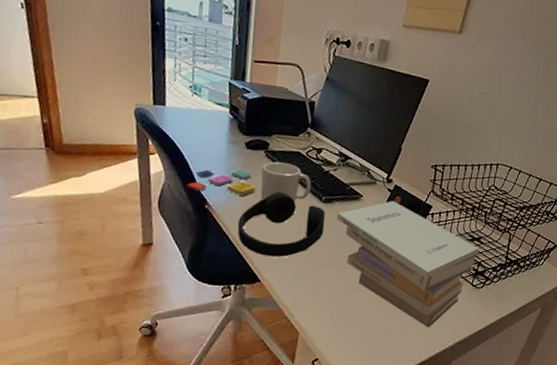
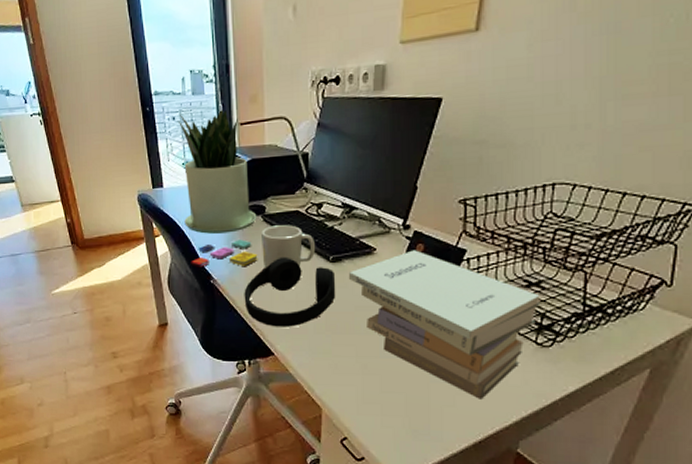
planter: none [184,37,260,163] -> present [177,110,257,234]

